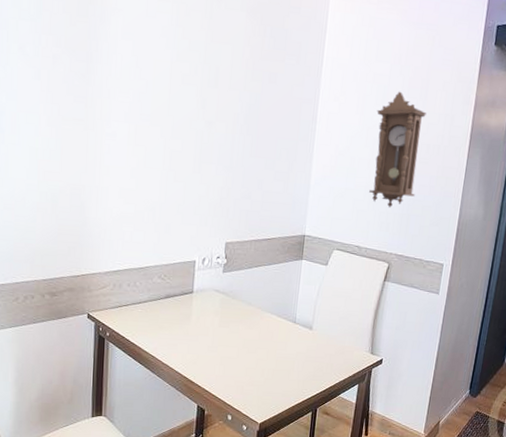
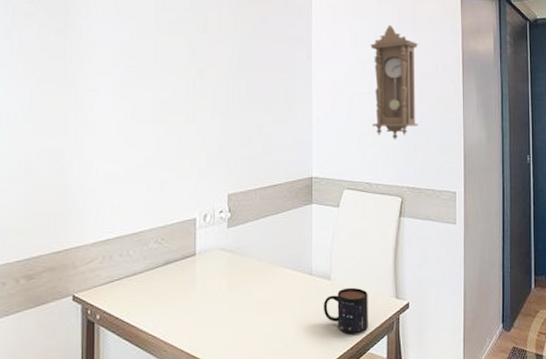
mug: none [302,338,345,380] -> present [323,287,368,335]

